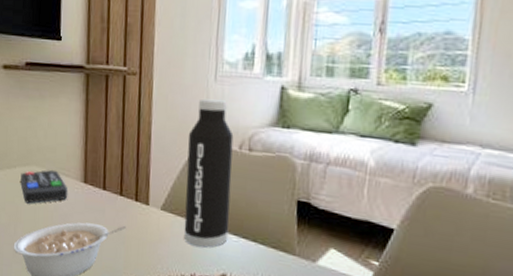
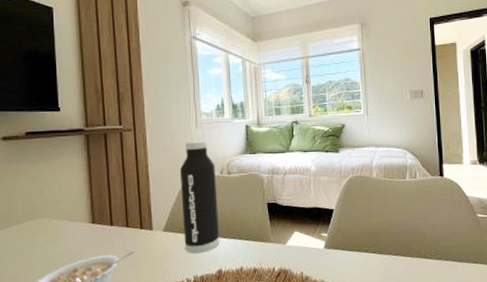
remote control: present [20,169,68,204] -> none [28,218,78,252]

